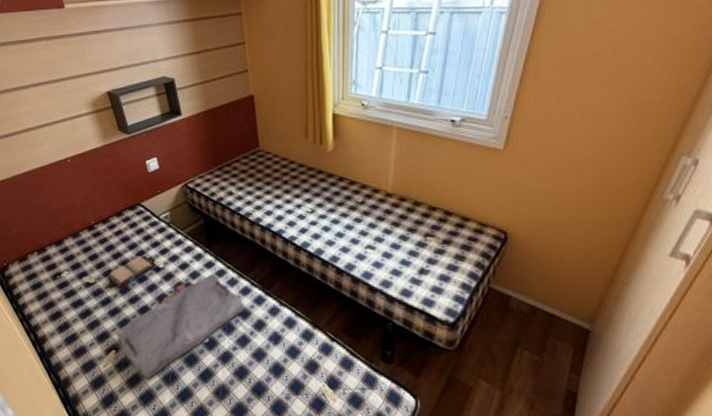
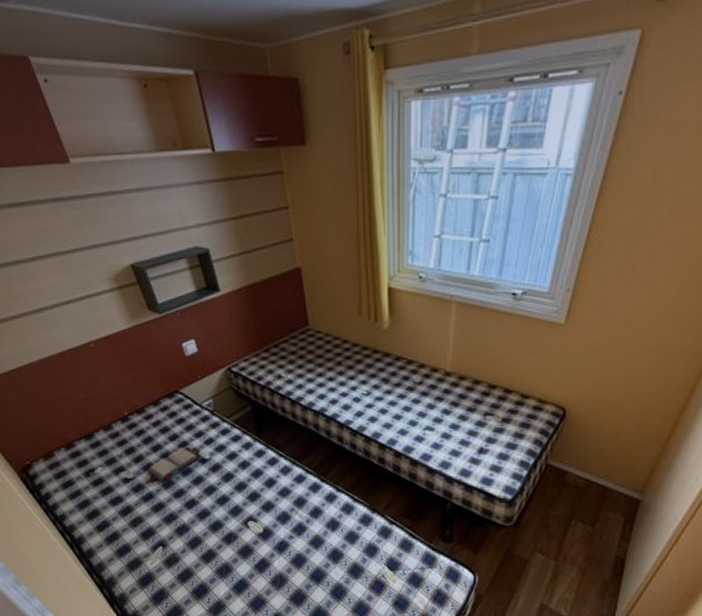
serving tray: present [116,273,245,380] -> none [161,462,300,574]

